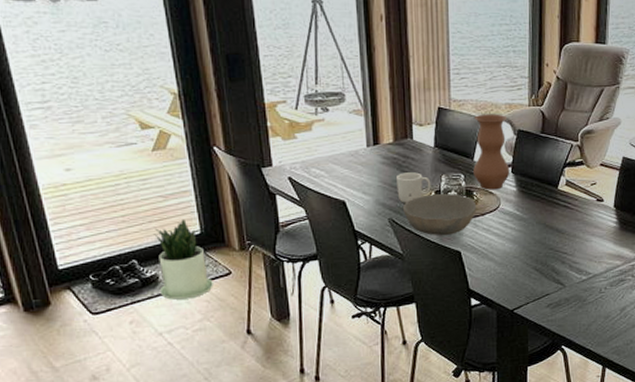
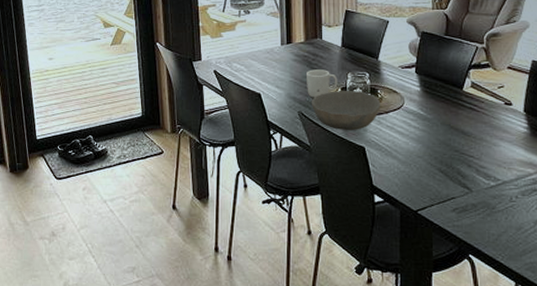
planter: present [154,219,213,300] -> none [107,103,148,173]
vase: present [473,114,510,190] -> none [378,16,414,89]

